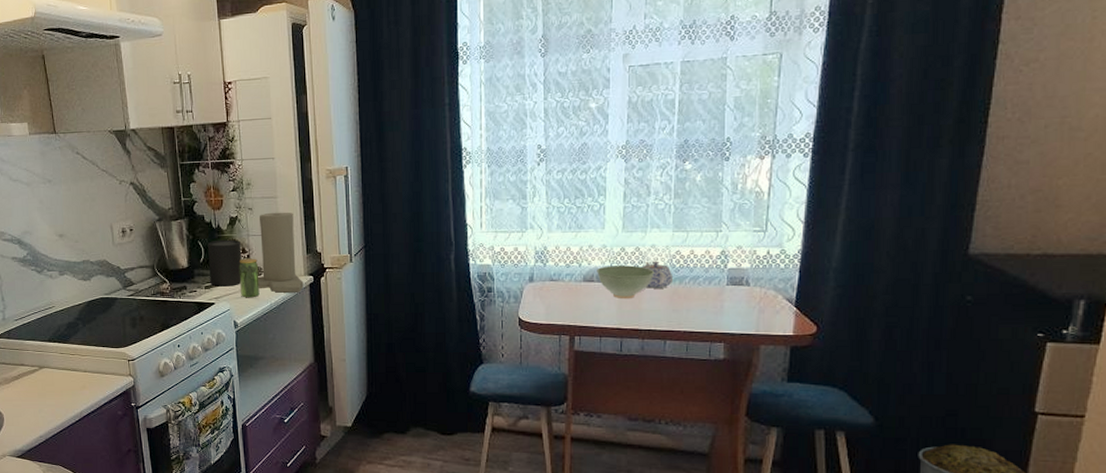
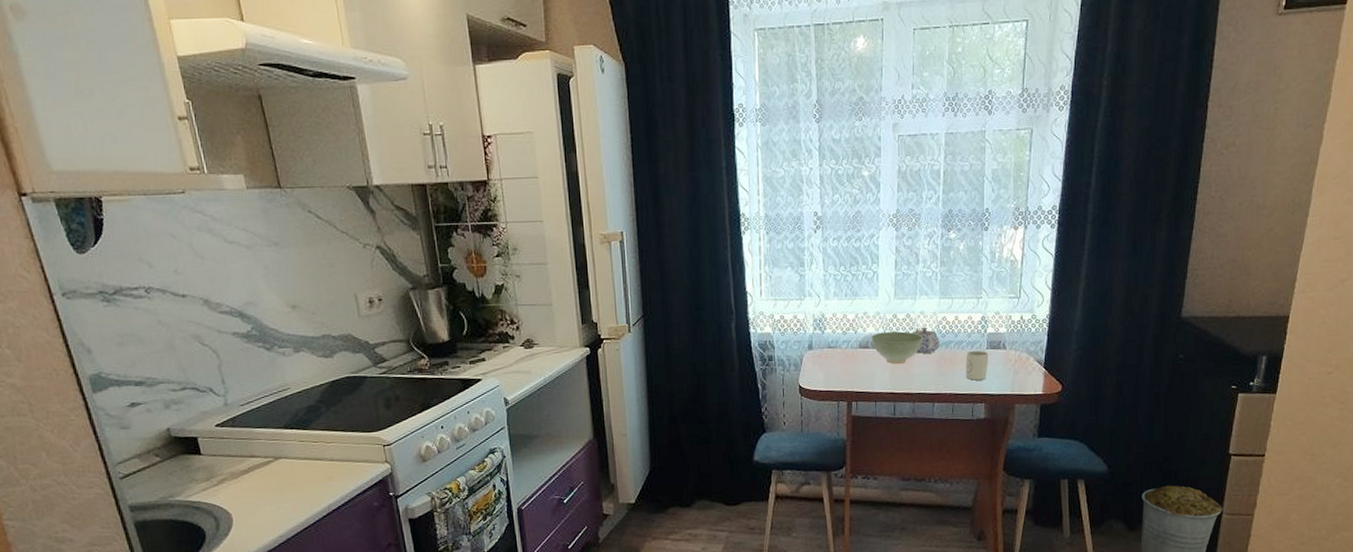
pen holder: present [207,239,242,287] -> none [471,309,511,361]
jar: present [239,258,260,298] -> none [507,329,532,373]
paper towel: present [258,212,304,293] -> none [529,279,580,366]
mug: none [702,286,730,318] -> present [966,350,989,380]

